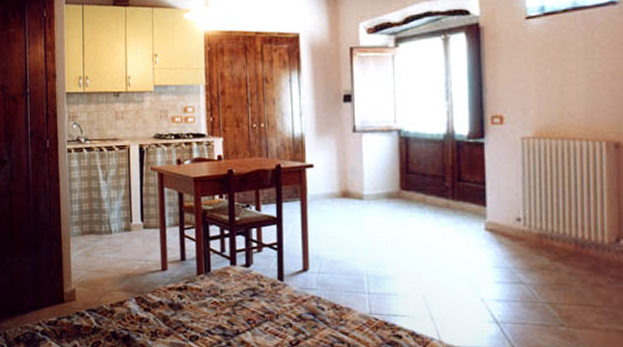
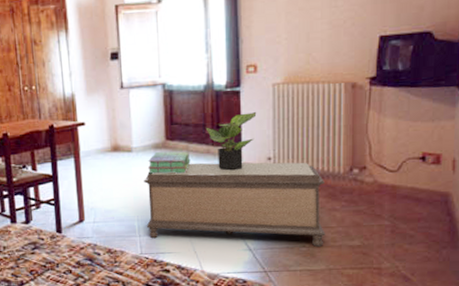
bench: none [375,217,589,329] -> present [144,162,326,248]
stack of books: none [379,202,428,228] -> present [147,151,191,174]
potted plant: none [445,166,504,230] -> present [205,111,257,171]

